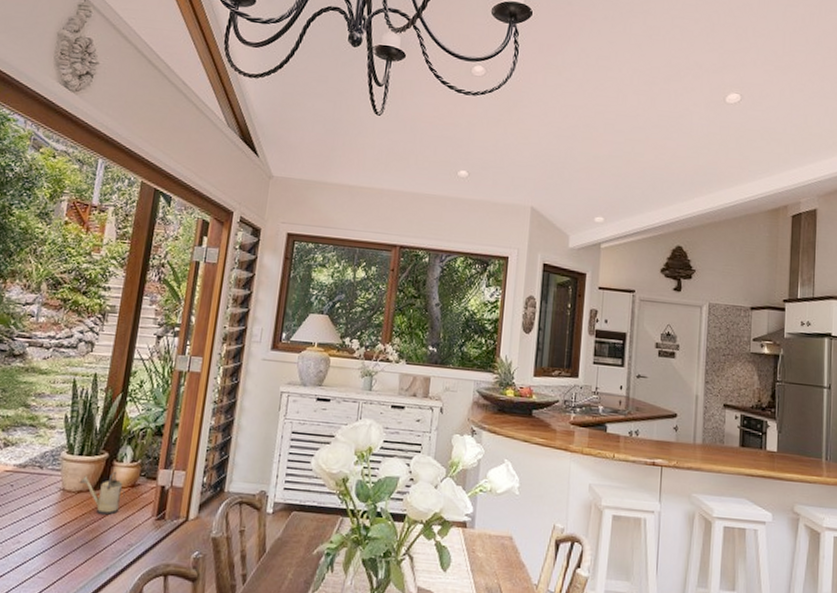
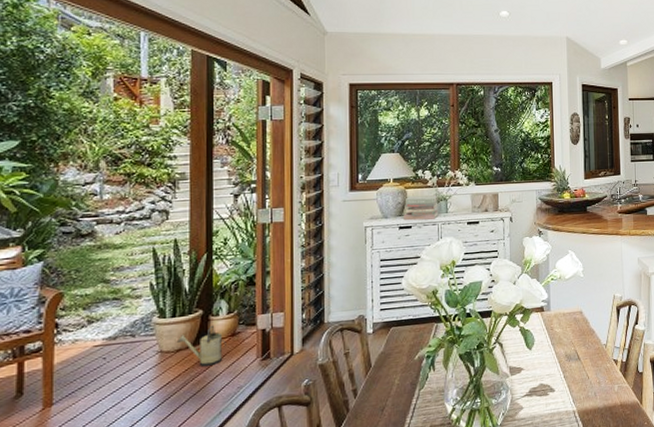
books: none [323,364,362,397] -> present [403,194,439,221]

